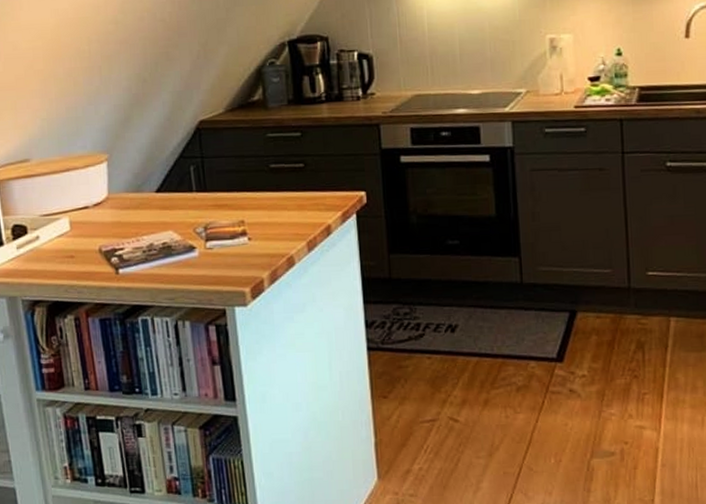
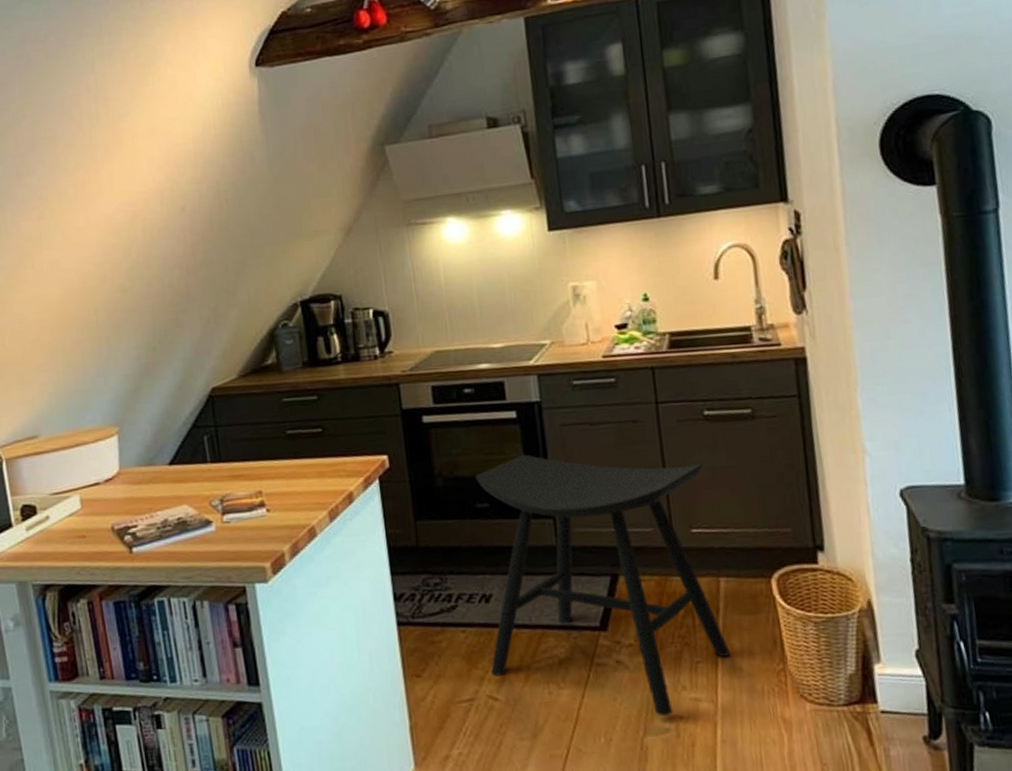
stool: none [448,196,675,442] -> present [475,454,730,717]

